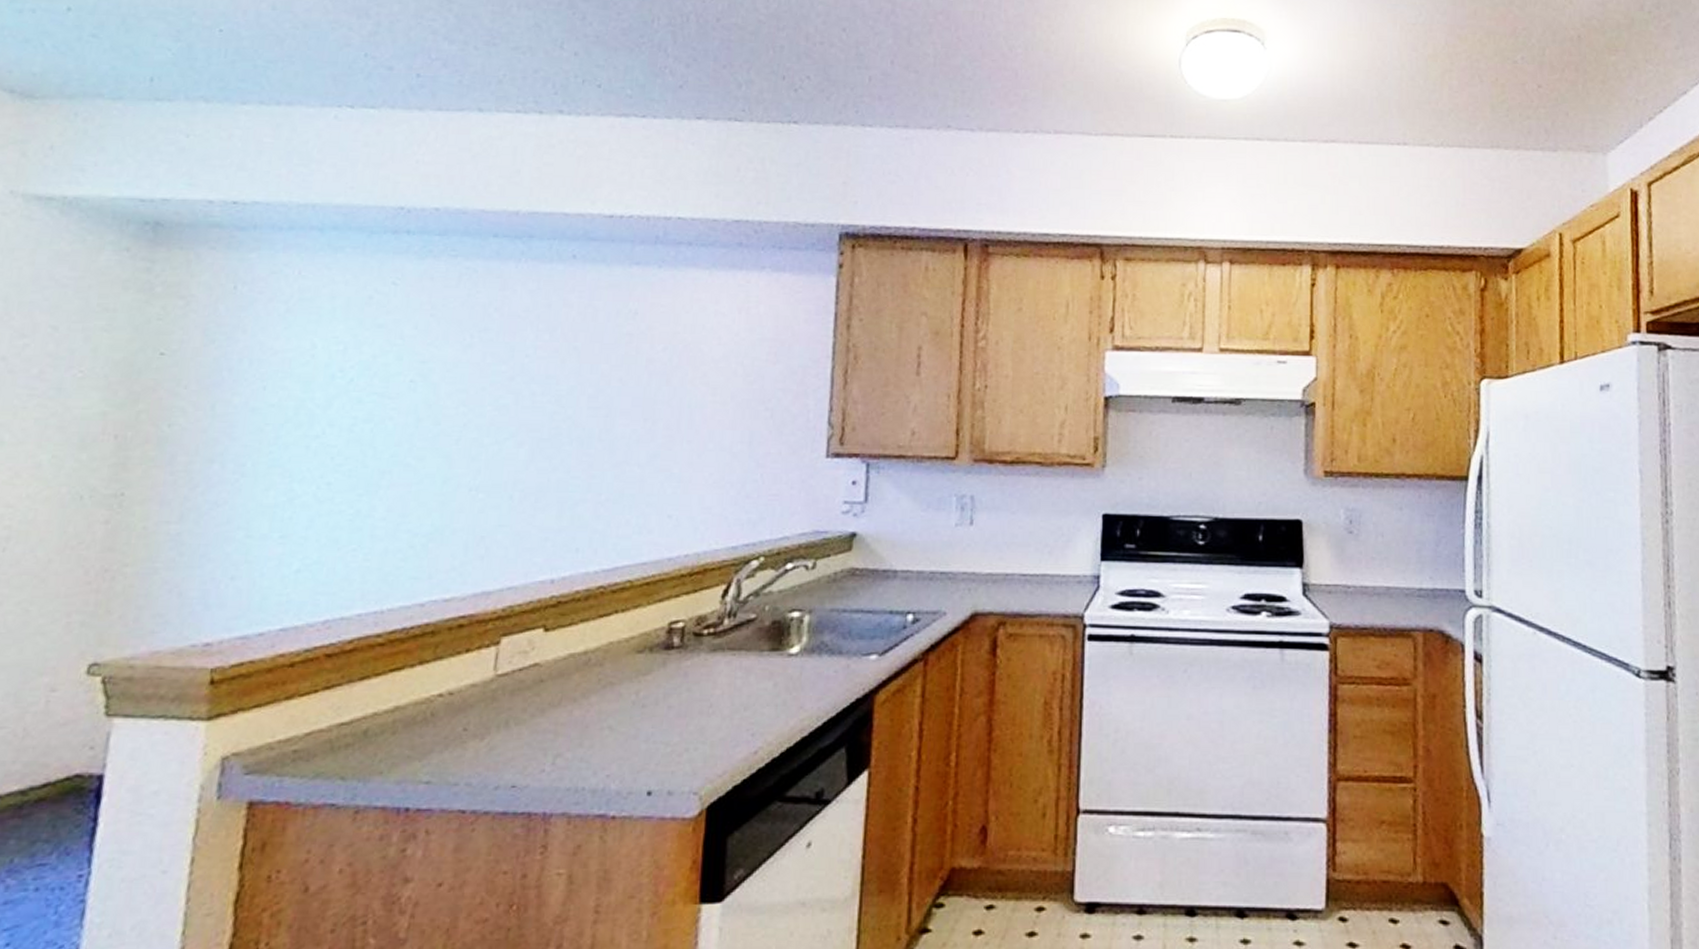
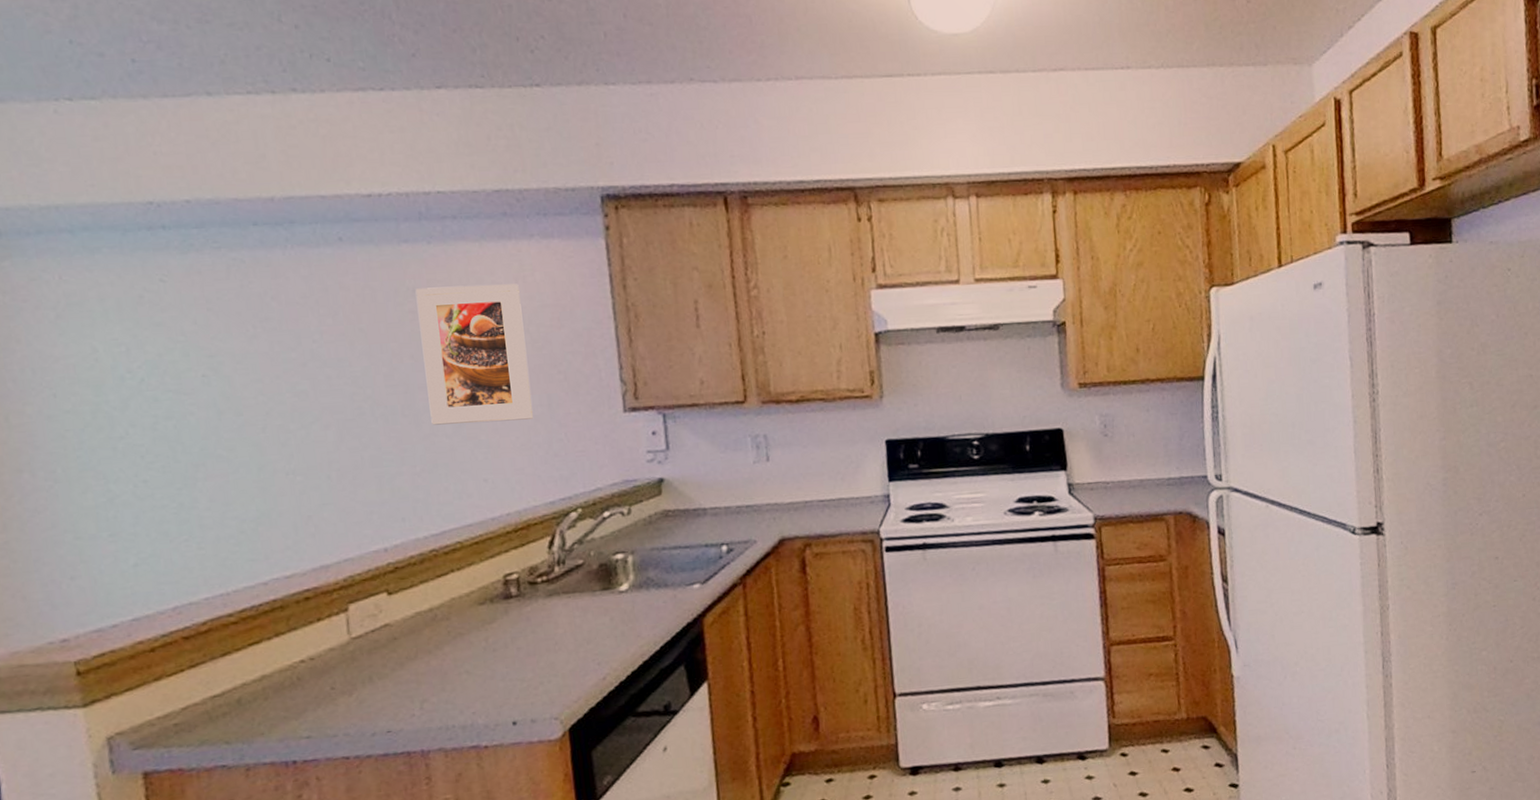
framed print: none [626,311,741,456] -> present [415,283,533,425]

